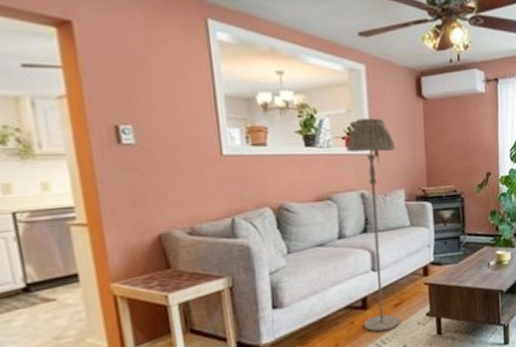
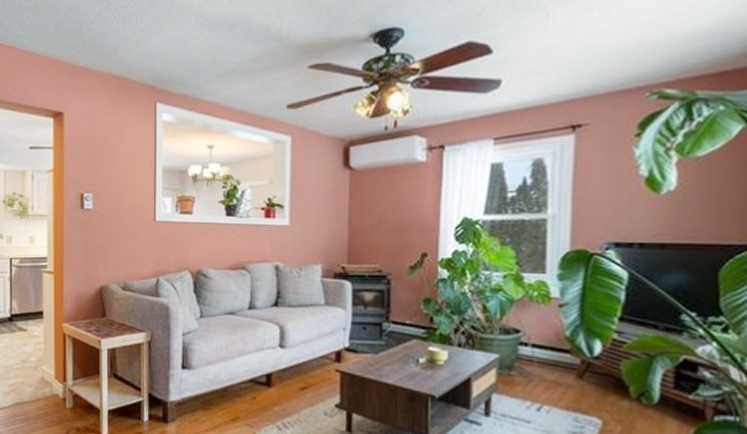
floor lamp: present [346,118,400,332] -> none [265,189,316,415]

